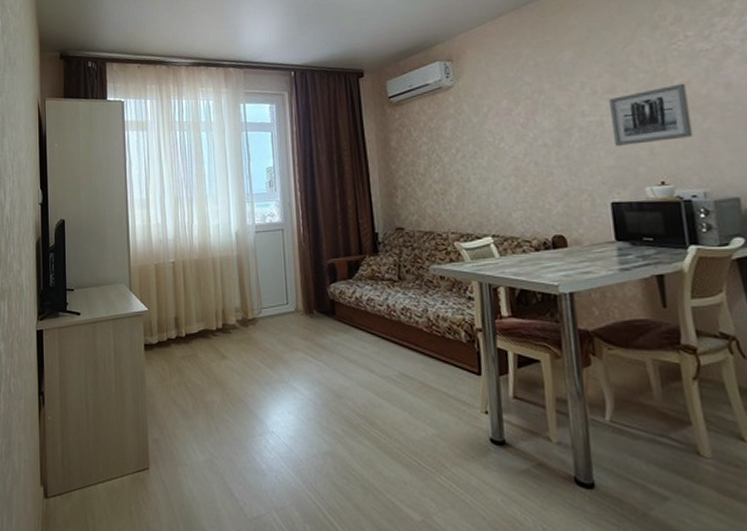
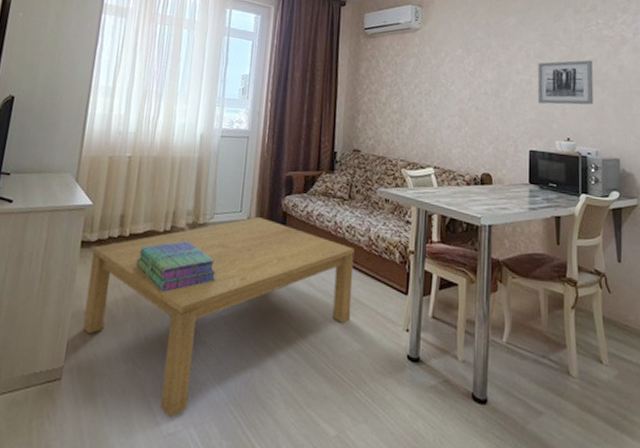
coffee table: none [155,308,420,502] -> present [82,217,354,417]
stack of books: none [196,336,274,386] -> present [136,240,217,292]

